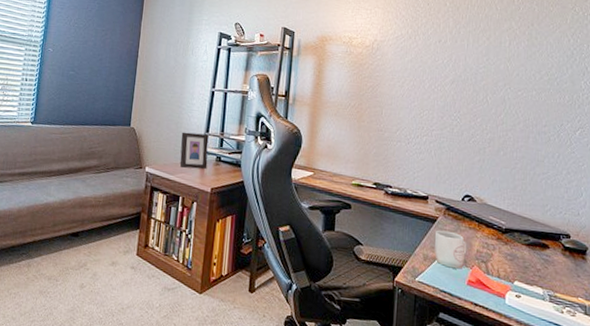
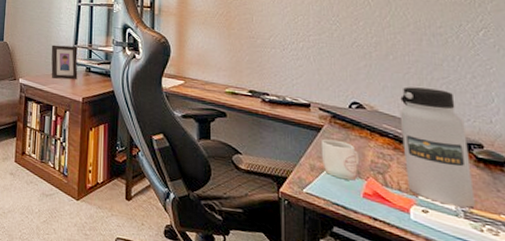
water bottle: none [504,181,560,292] -> present [399,86,475,208]

